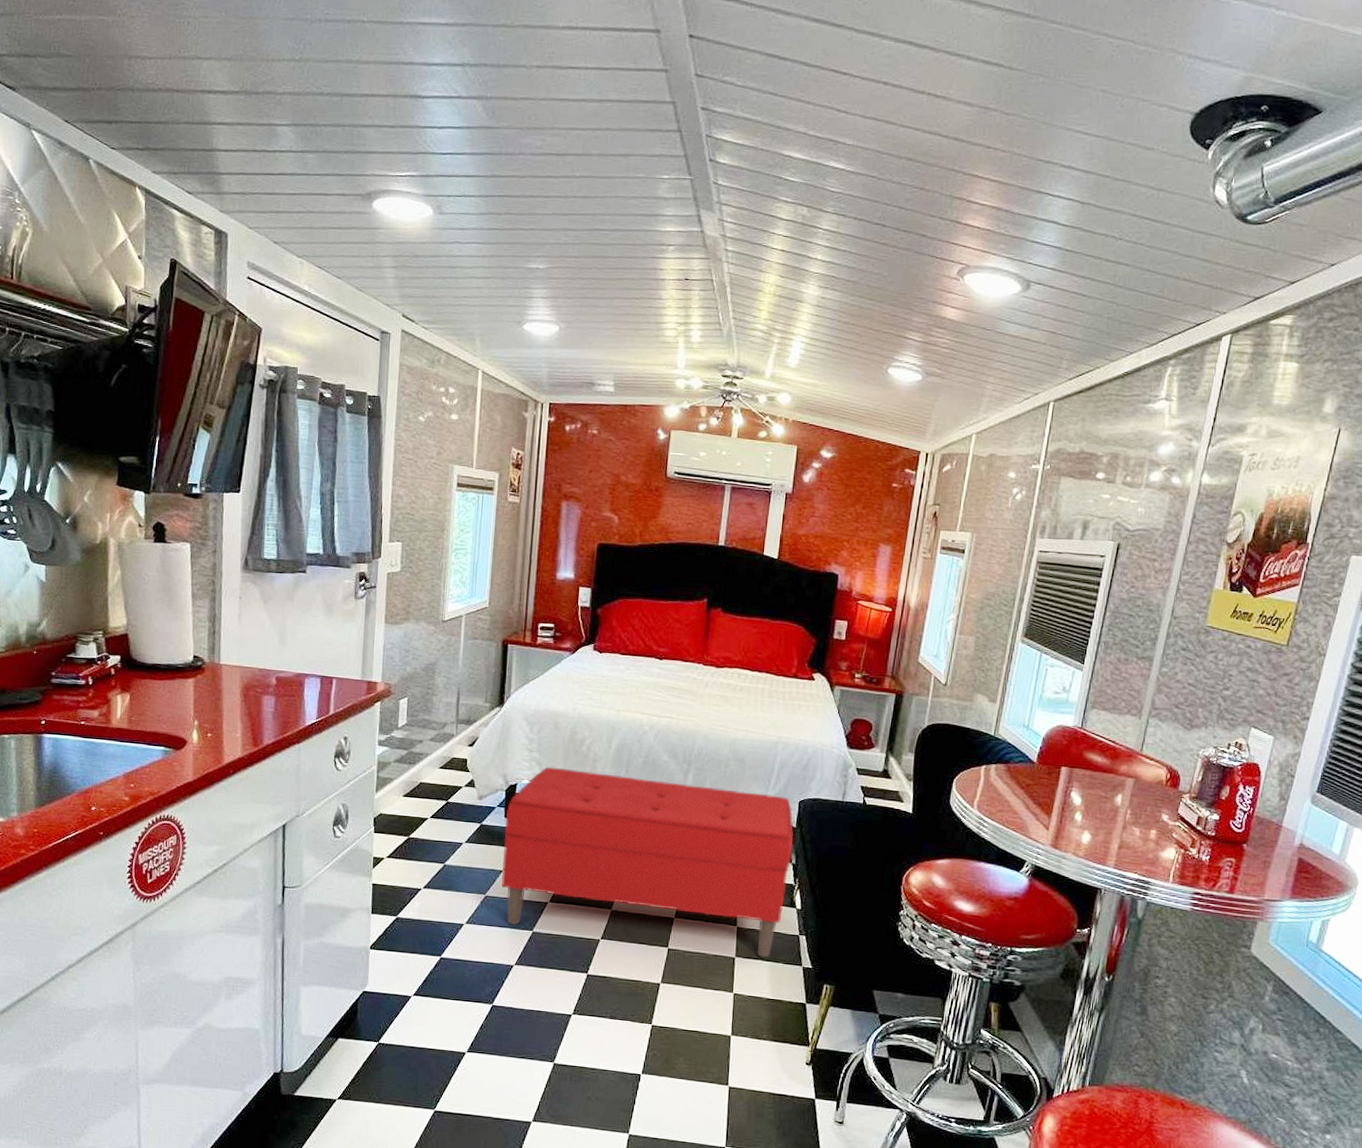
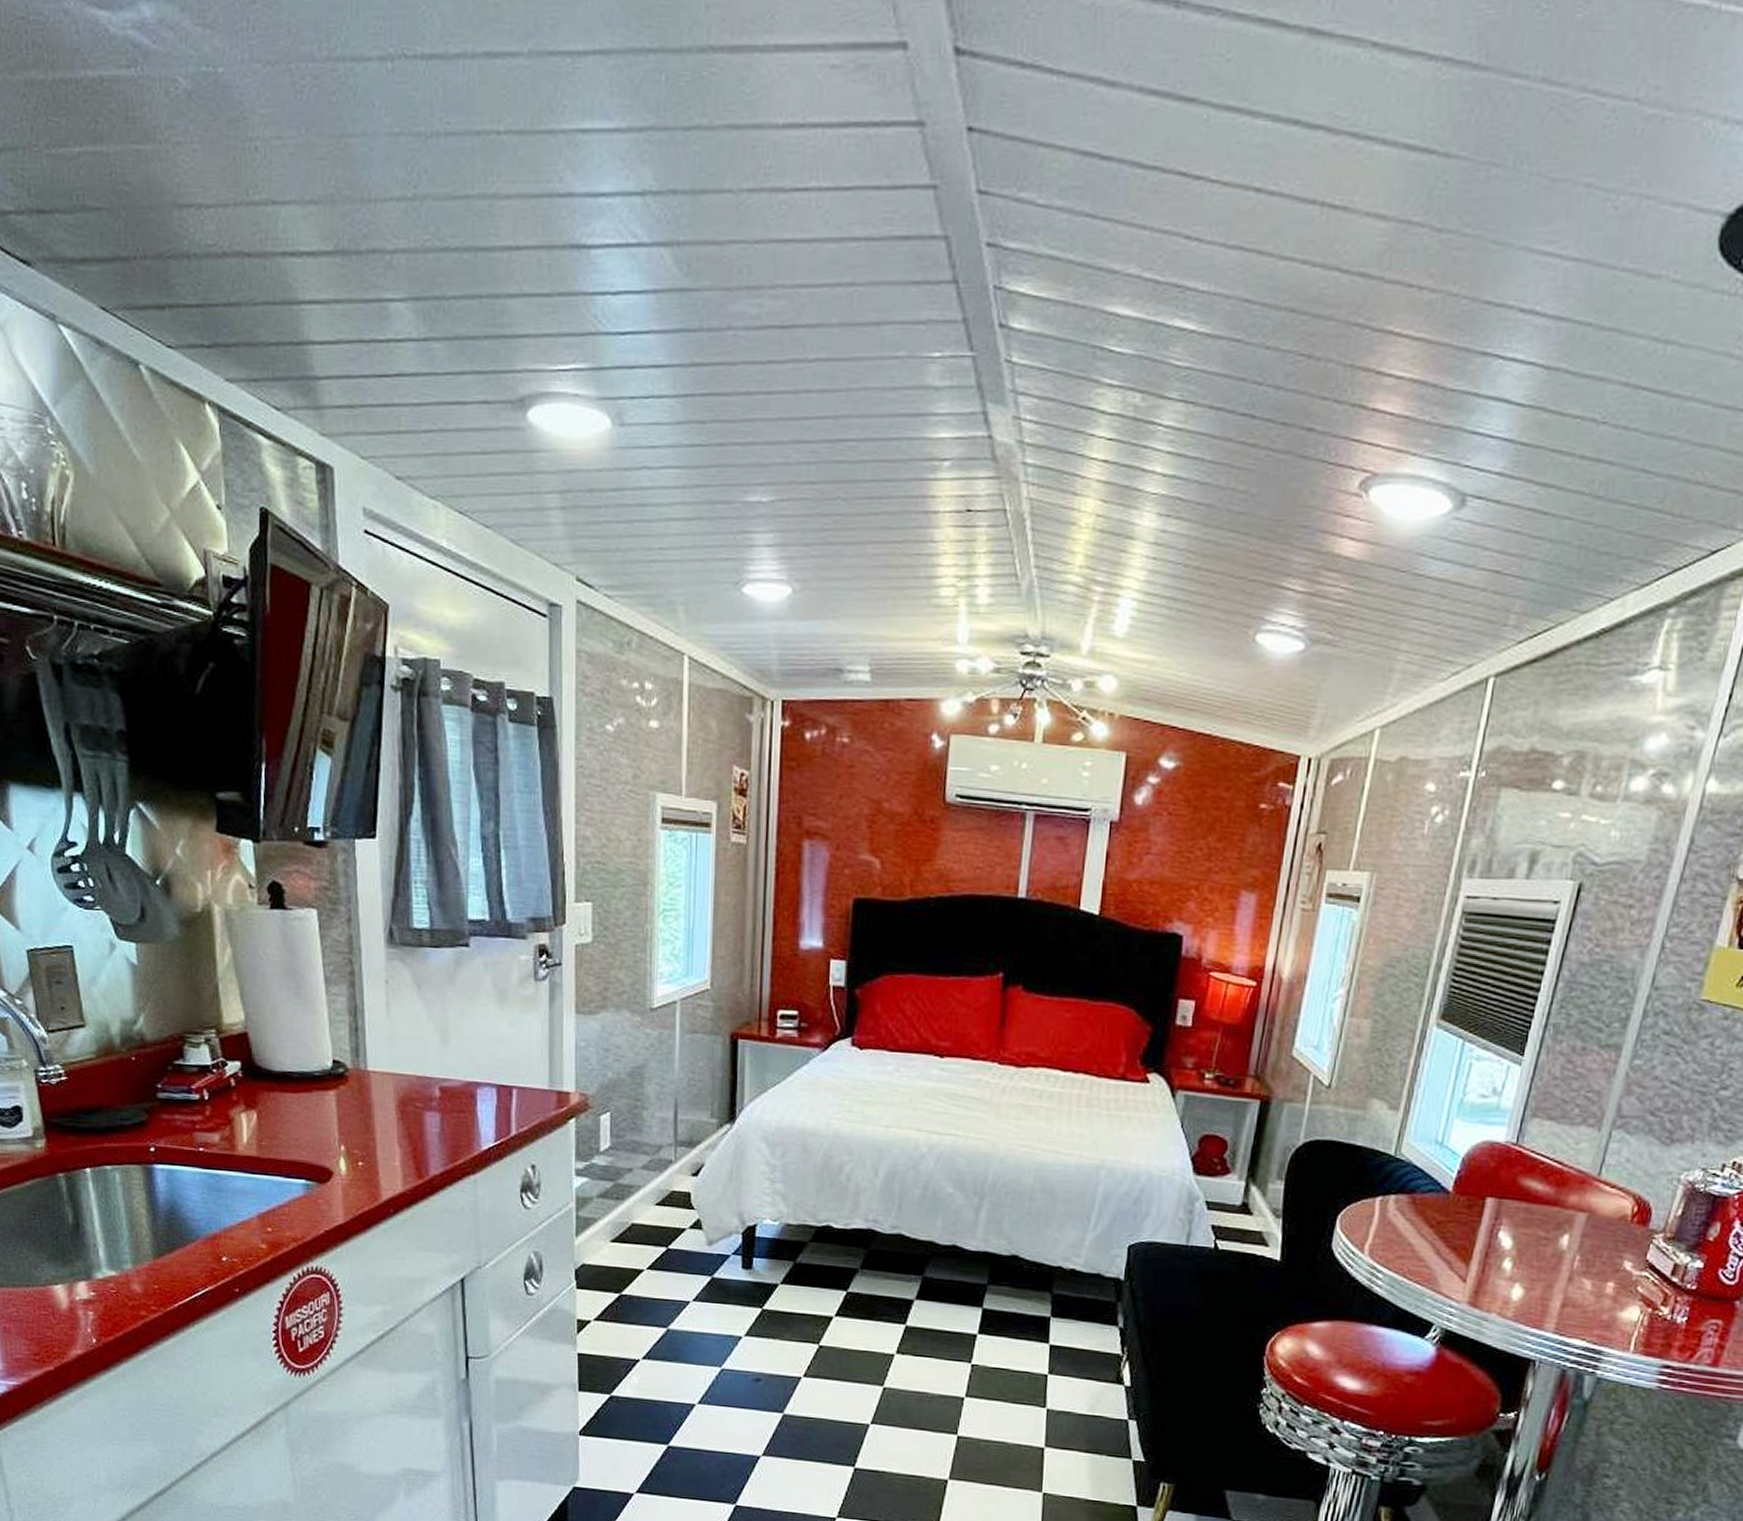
bench: present [501,766,794,958] -> none [741,1202,1121,1449]

